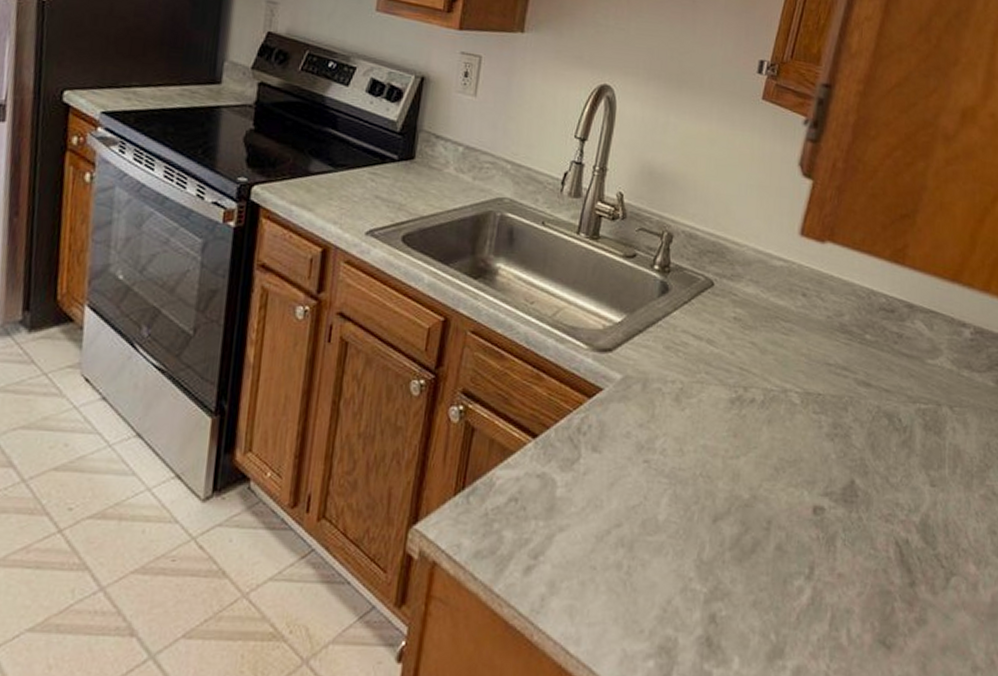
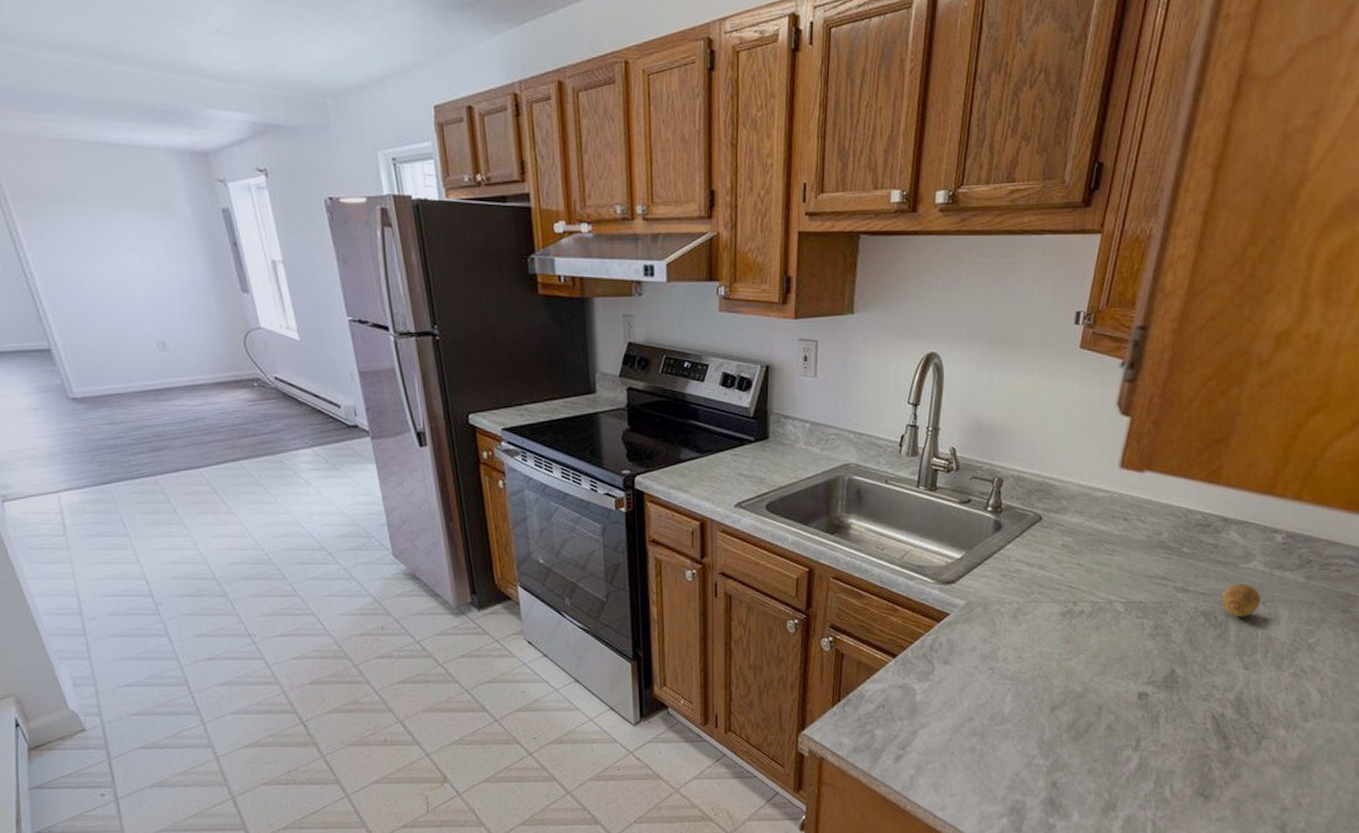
fruit: none [906,382,949,423] -> present [1221,583,1261,618]

